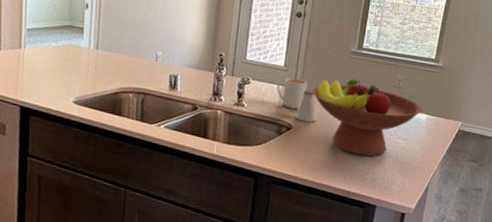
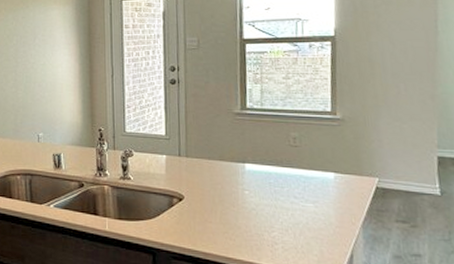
mug: present [276,78,308,110] -> none [161,146,193,178]
saltshaker: present [295,90,317,123] -> none [185,157,209,191]
fruit bowl: present [312,78,422,157] -> none [199,141,327,224]

